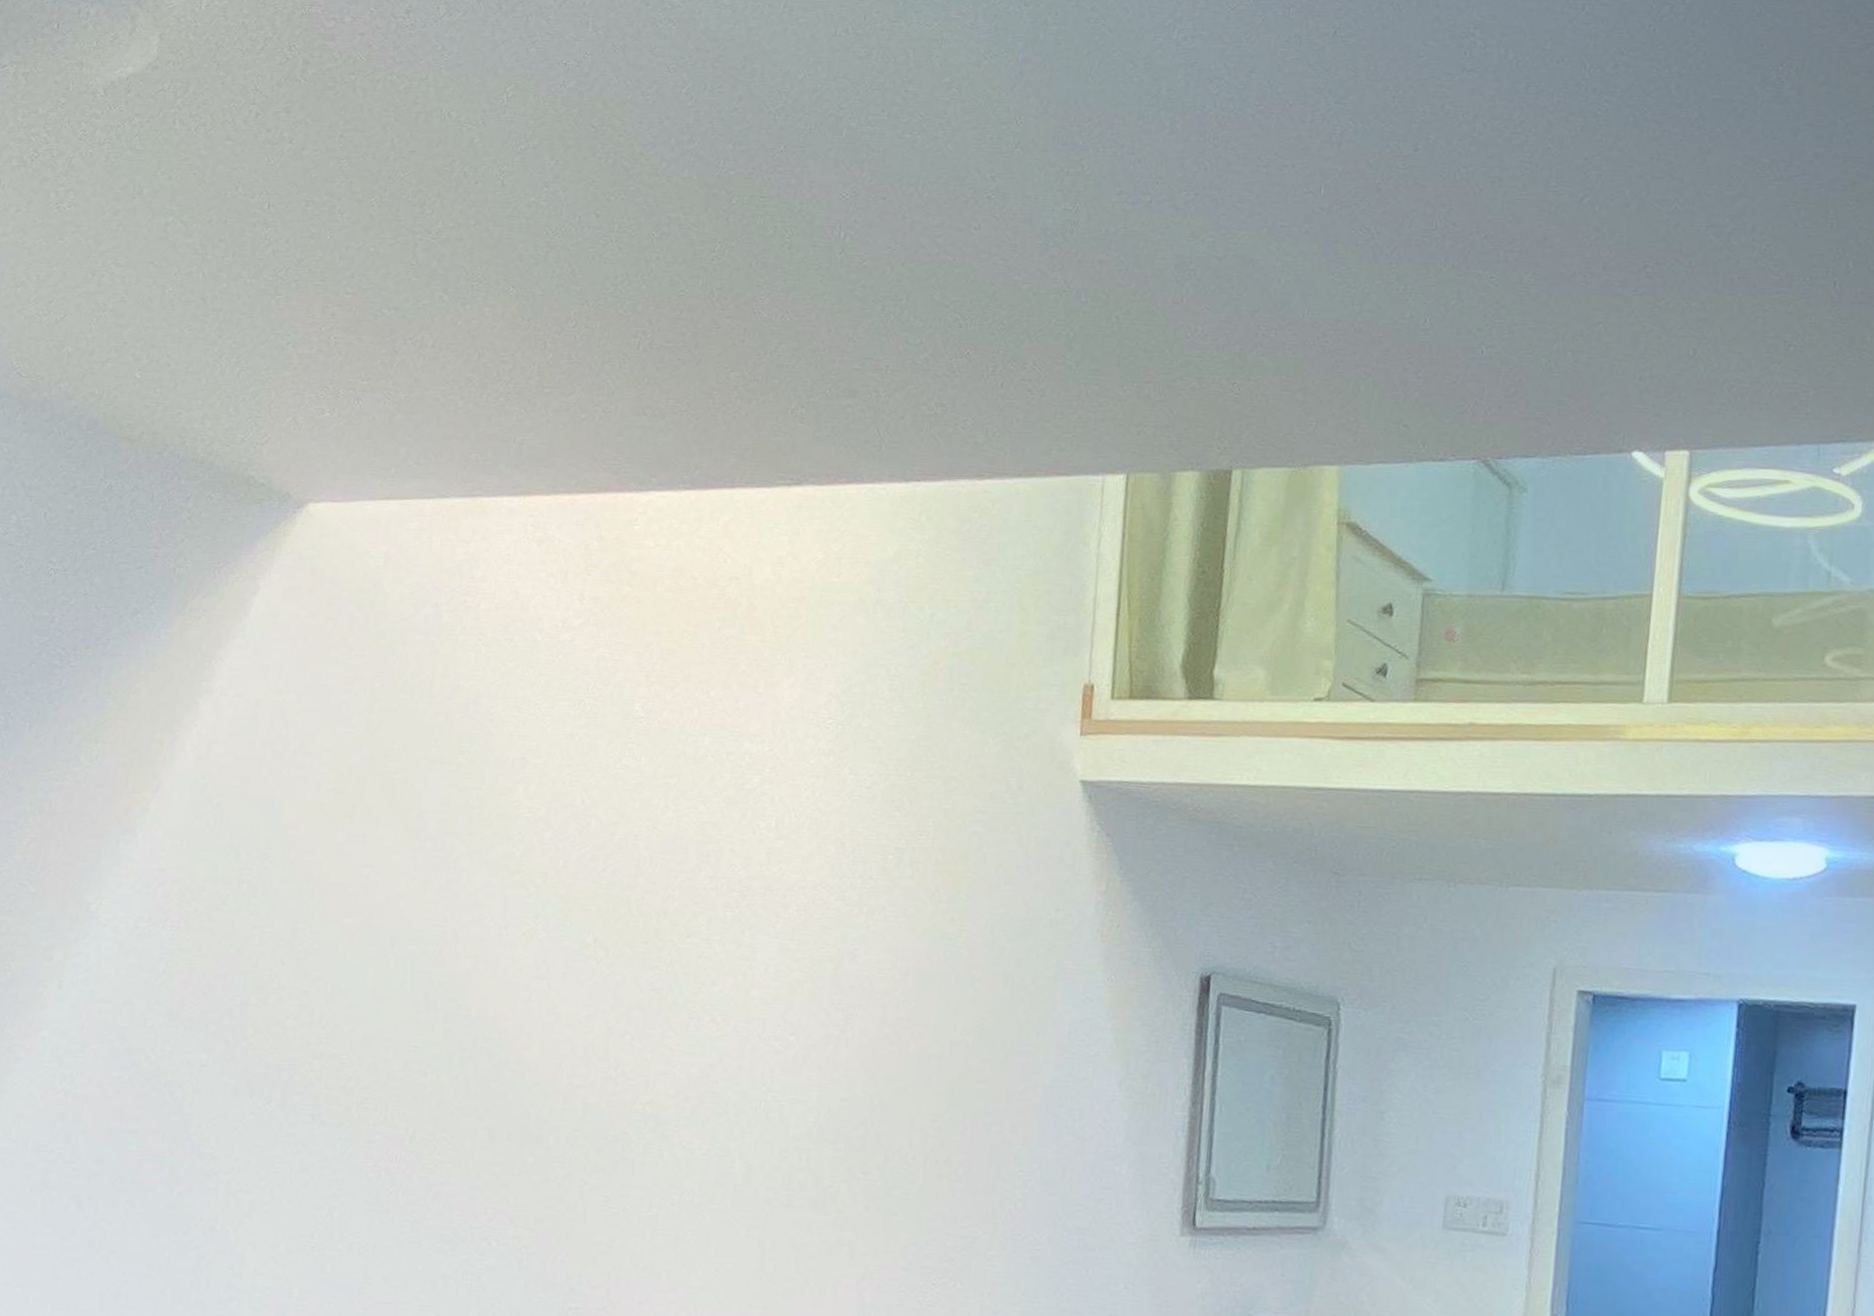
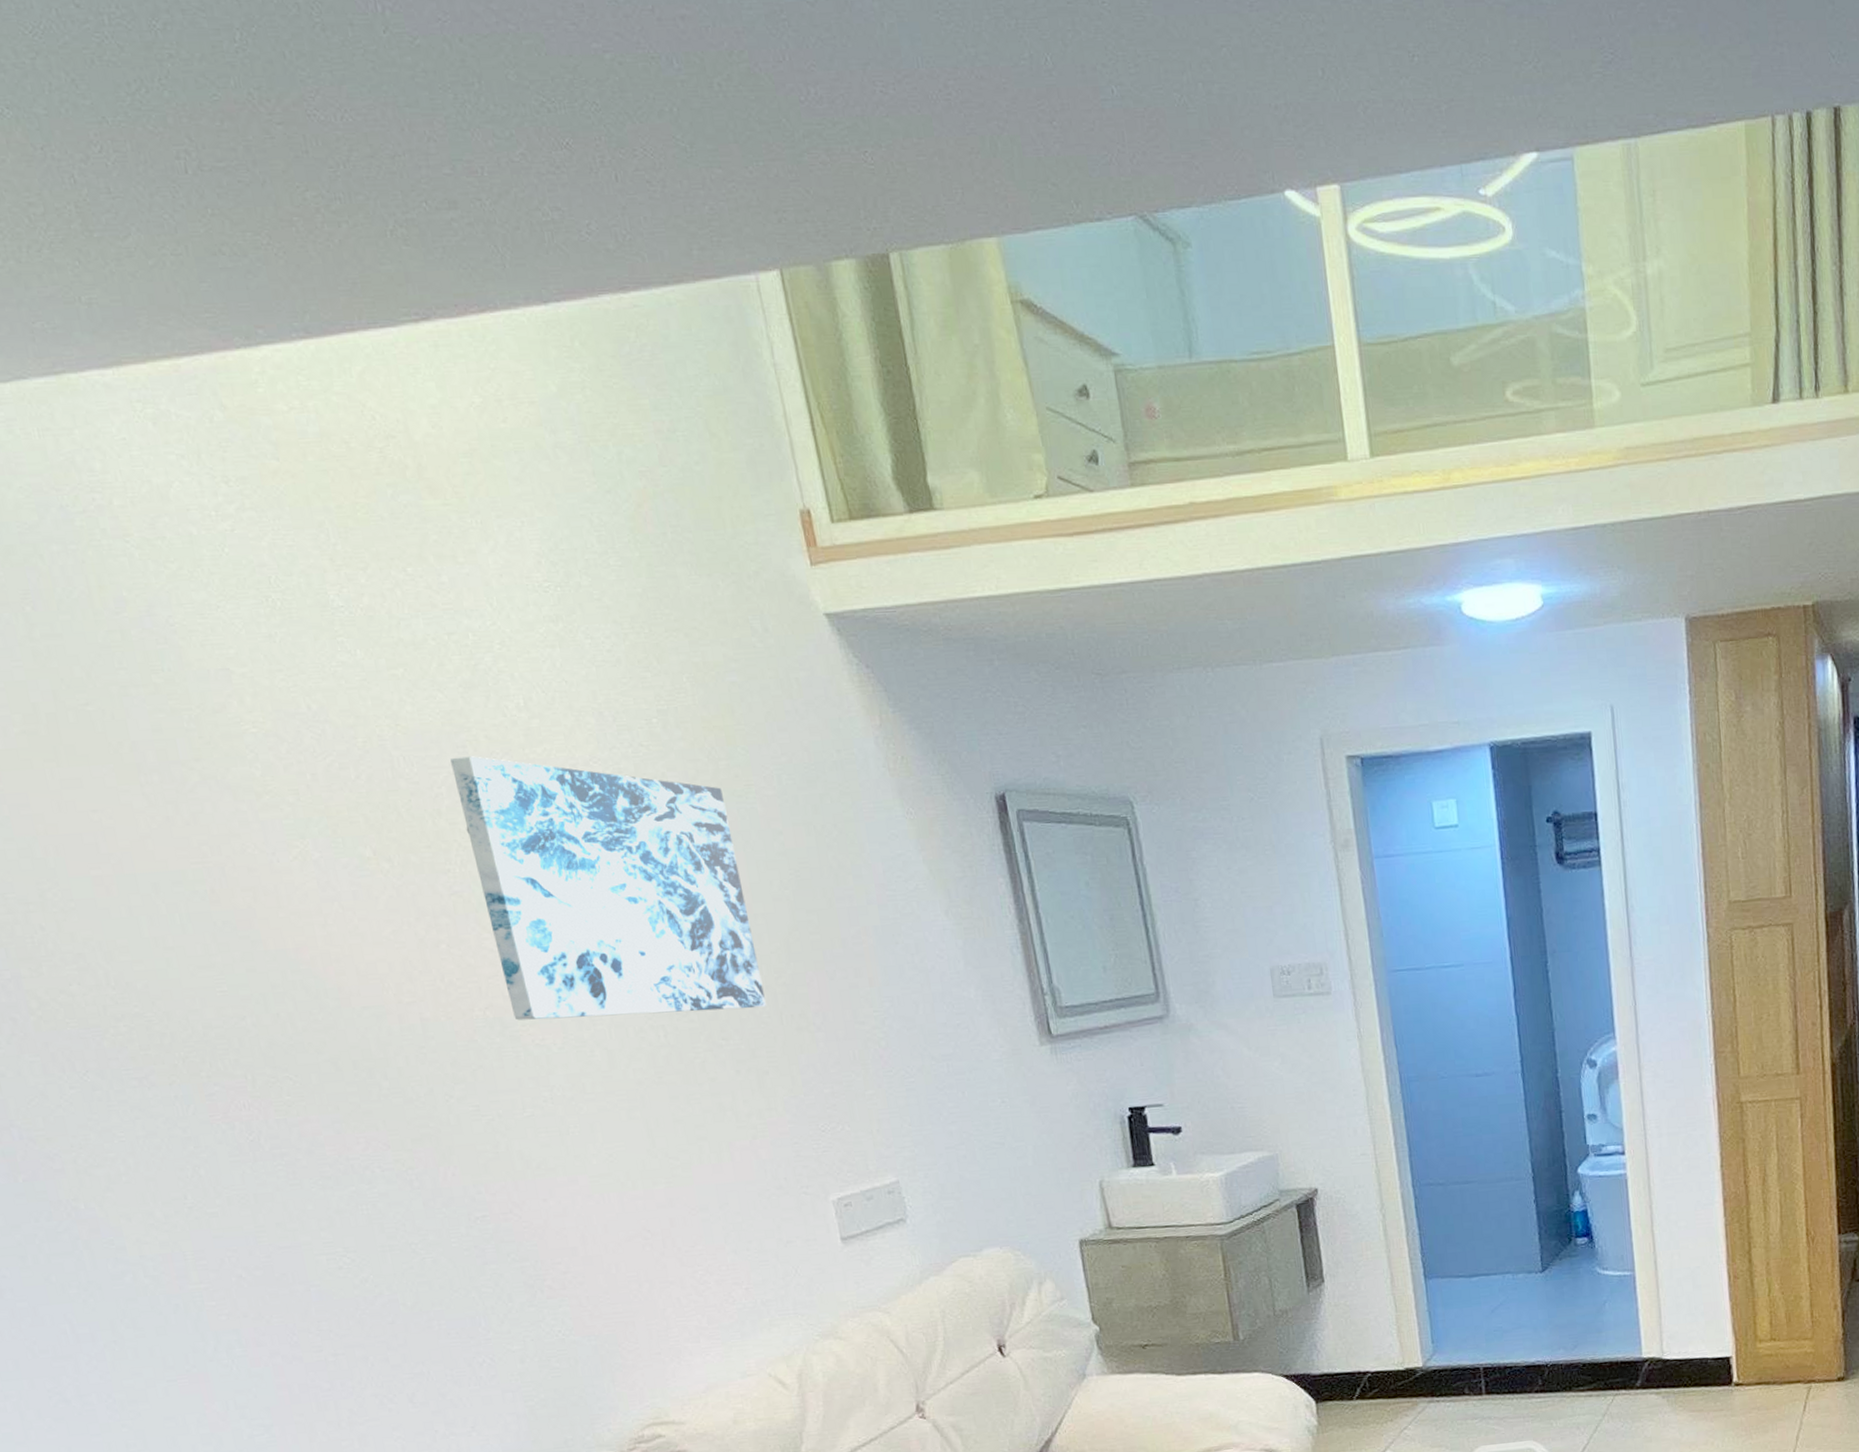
wall art: none [670,864,934,1148] -> present [450,756,766,1021]

